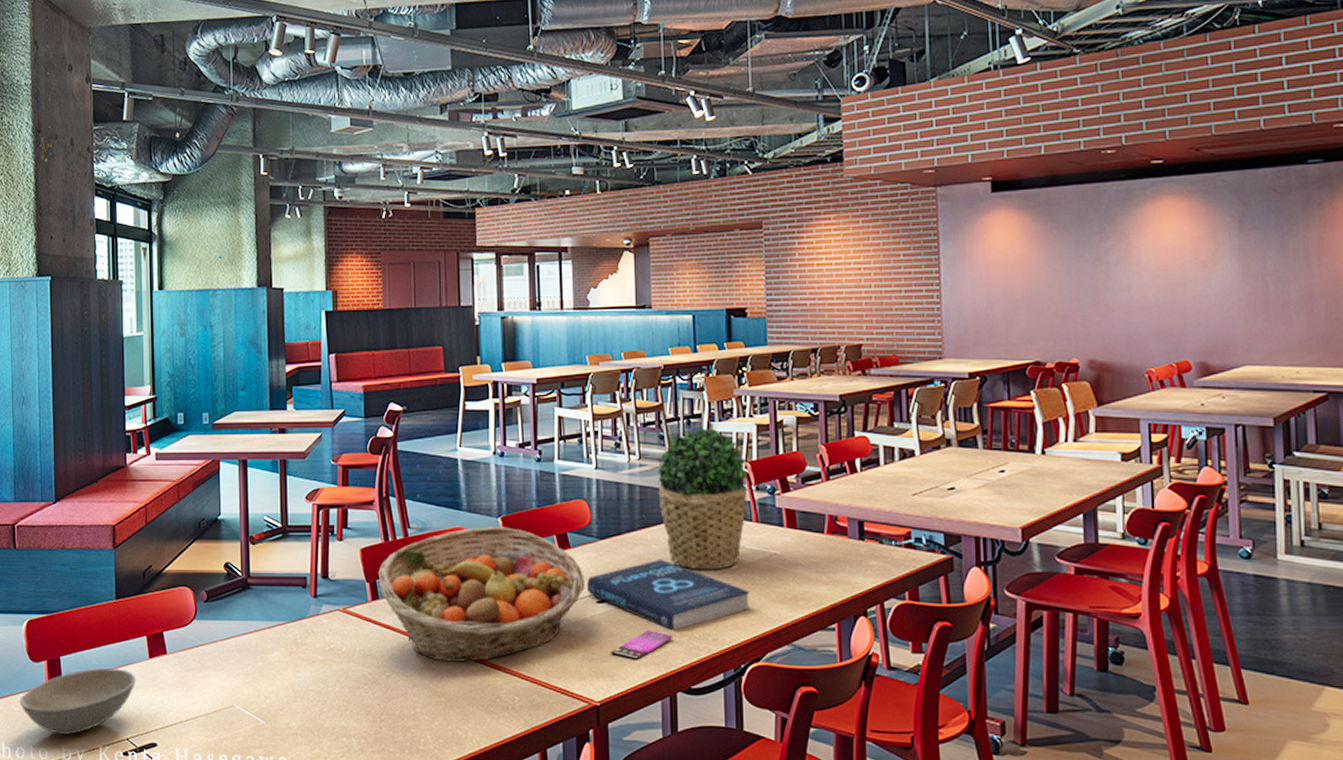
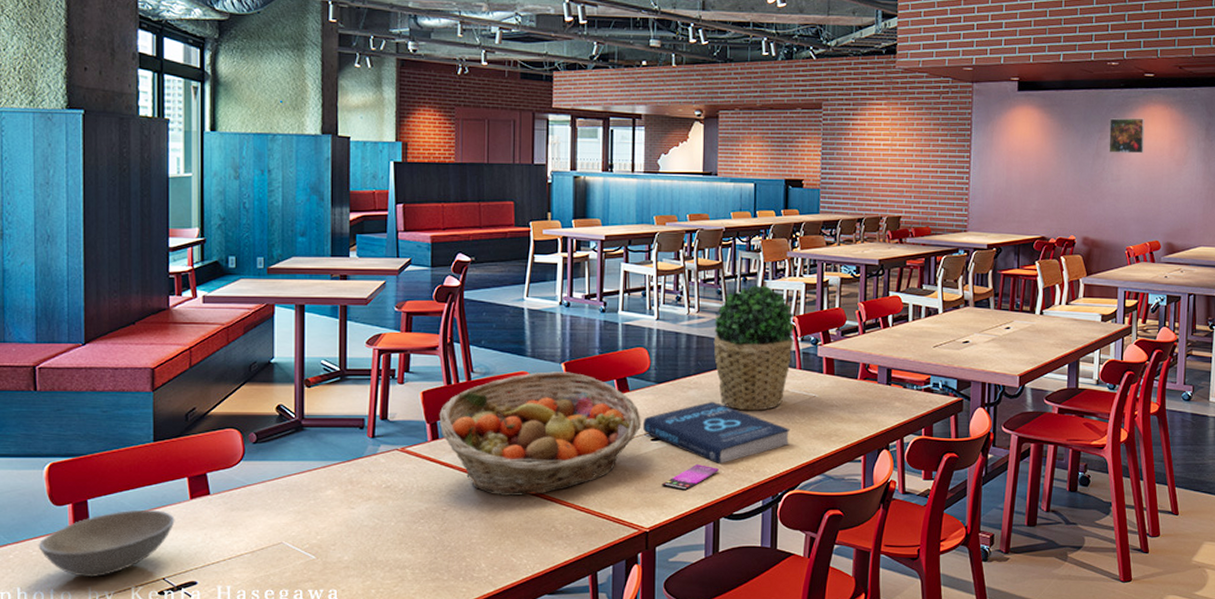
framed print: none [1109,213,1160,257] -> present [1109,118,1145,154]

